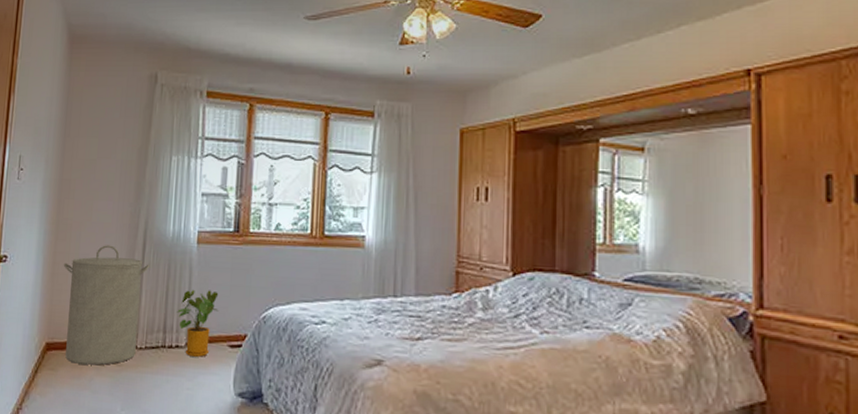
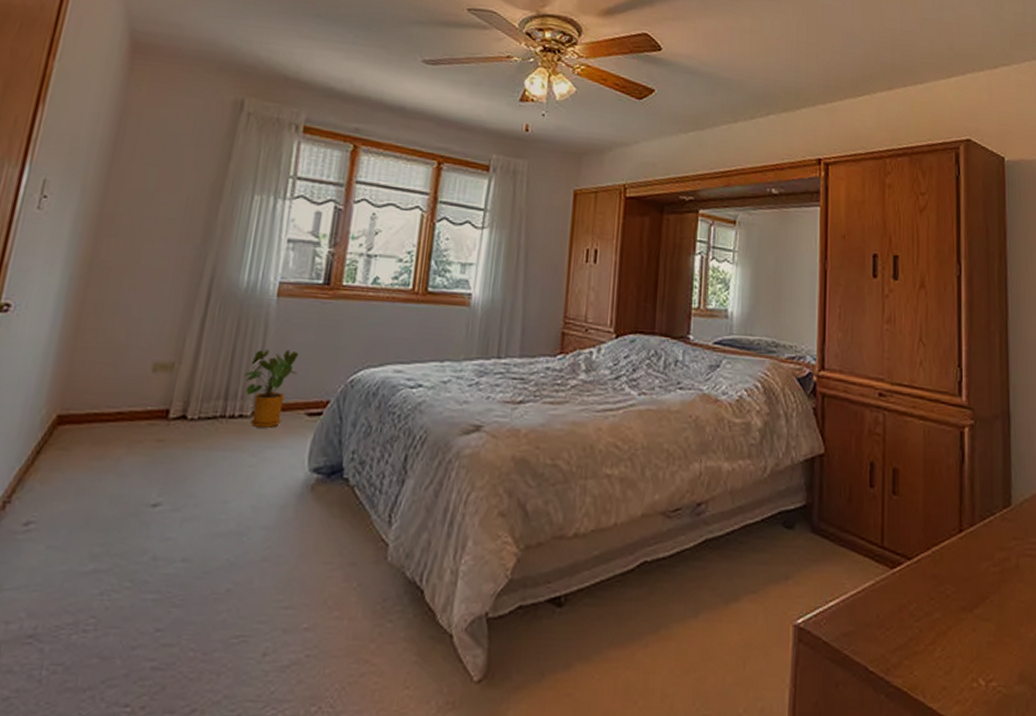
laundry hamper: present [63,245,151,366] -> none [84,294,215,442]

